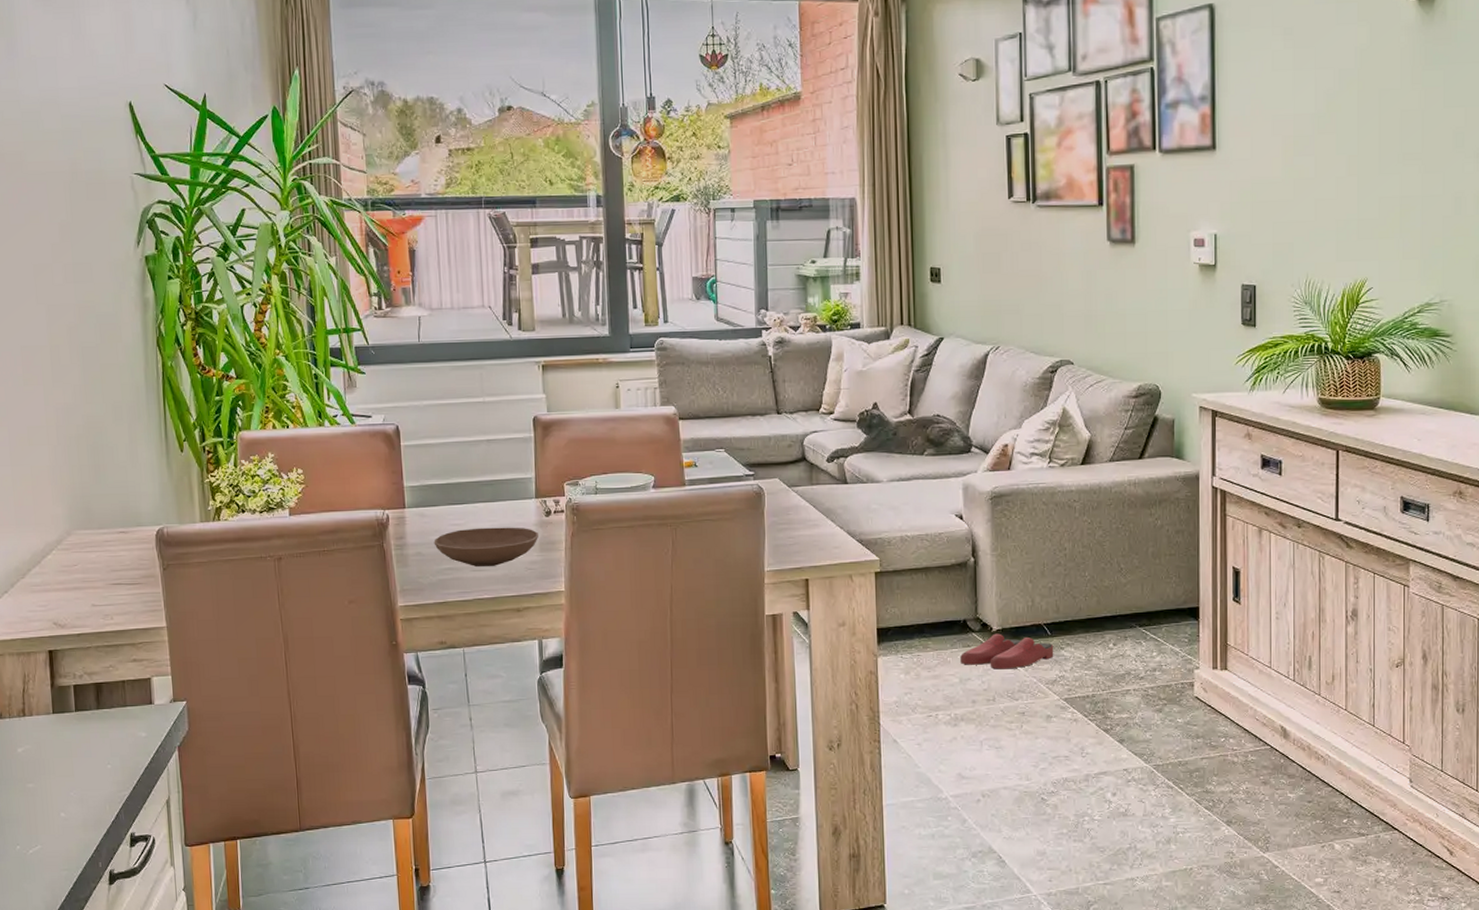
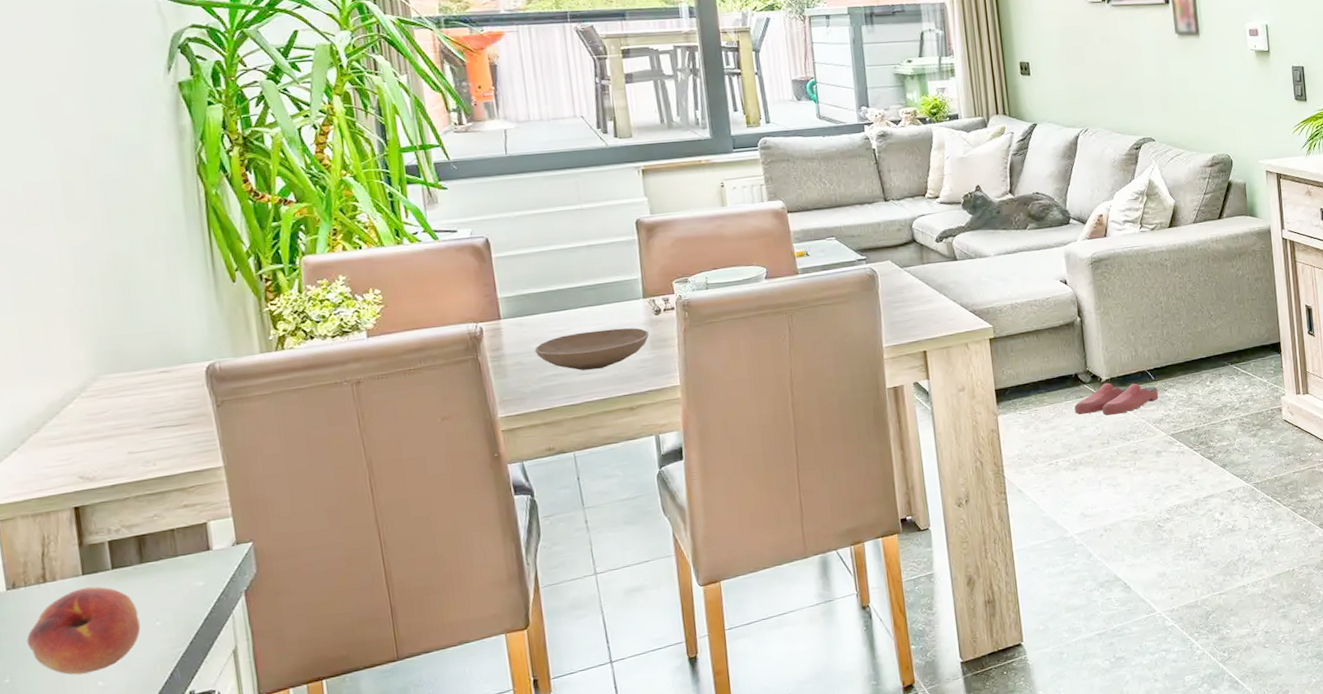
fruit: none [8,725,95,804] -> present [26,586,141,675]

